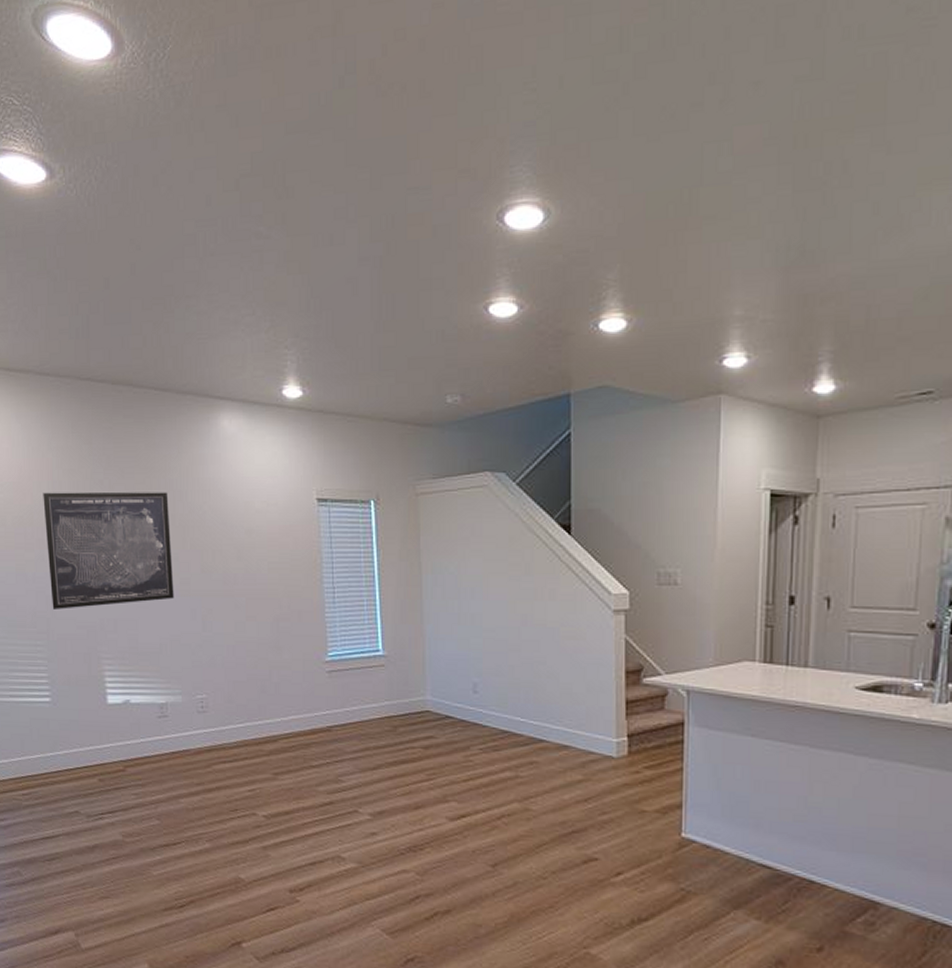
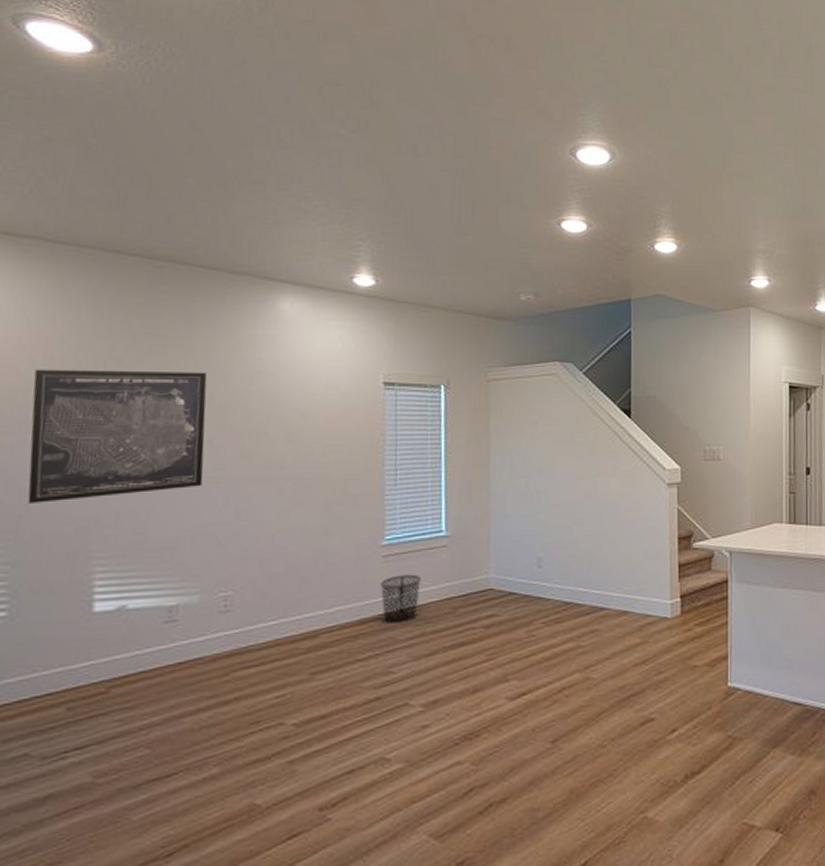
waste bin: none [326,690,362,736] -> present [379,574,421,624]

